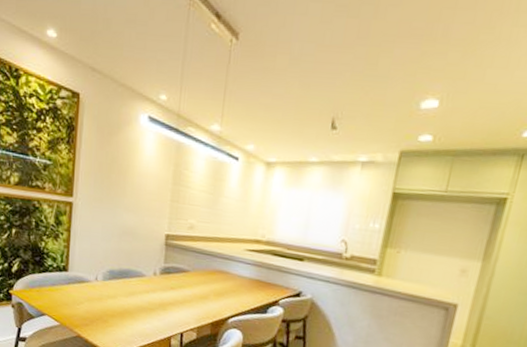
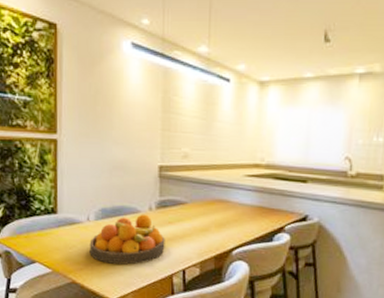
fruit bowl: none [95,278,167,325] -> present [89,214,165,265]

